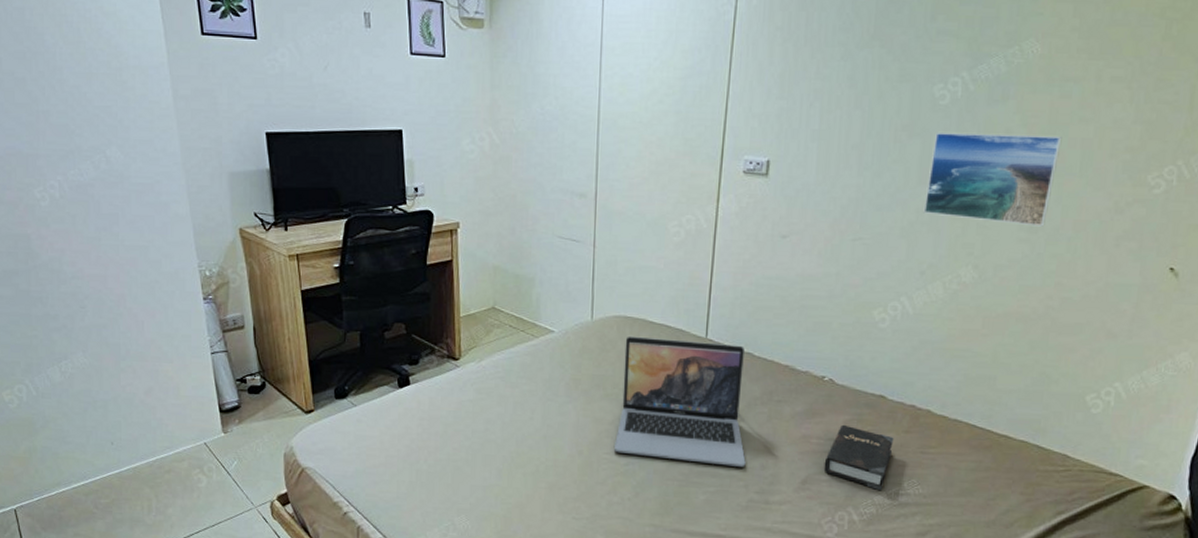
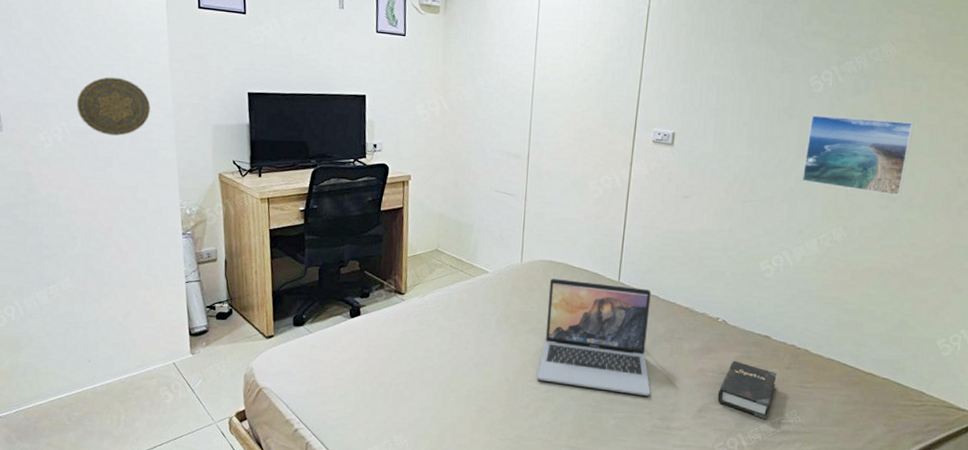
decorative plate: none [72,120,156,189] -> present [76,77,150,136]

